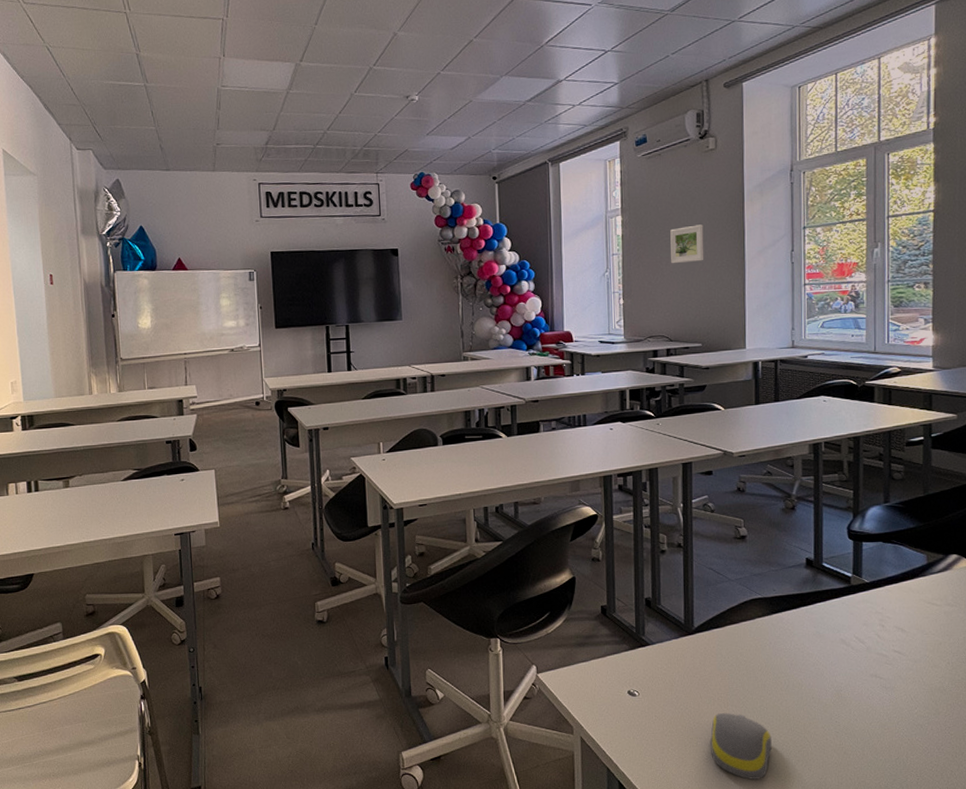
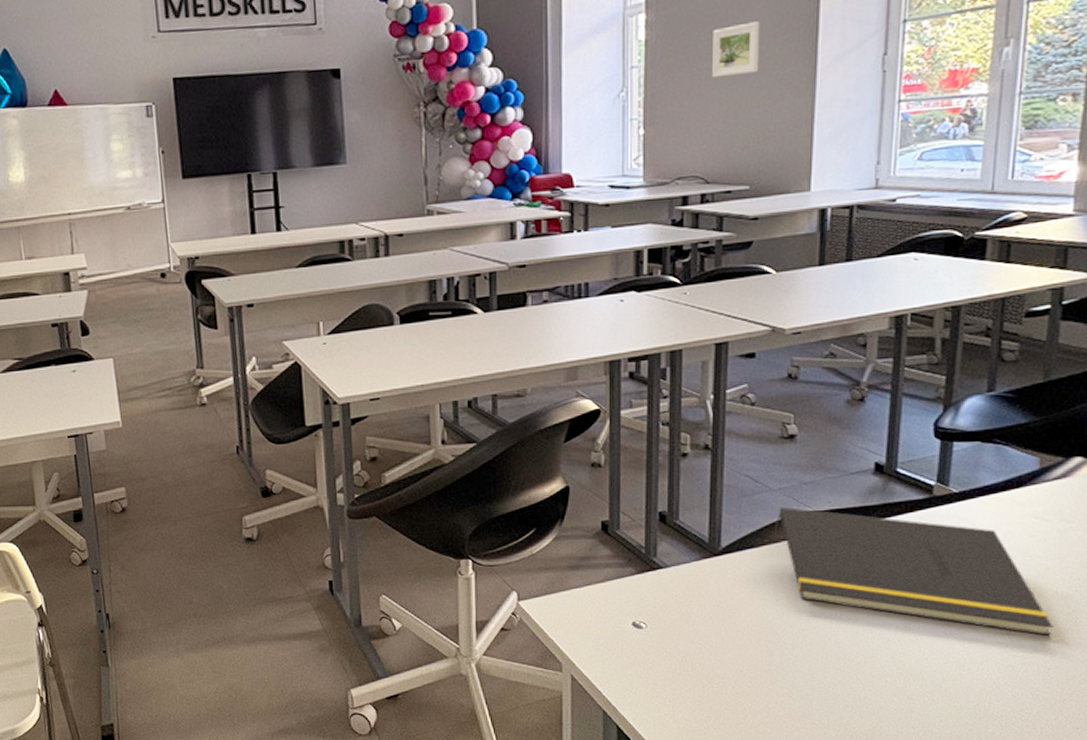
computer mouse: present [710,713,772,780] -> none [735,649,814,727]
notepad: none [733,594,949,700] -> present [773,506,1054,637]

